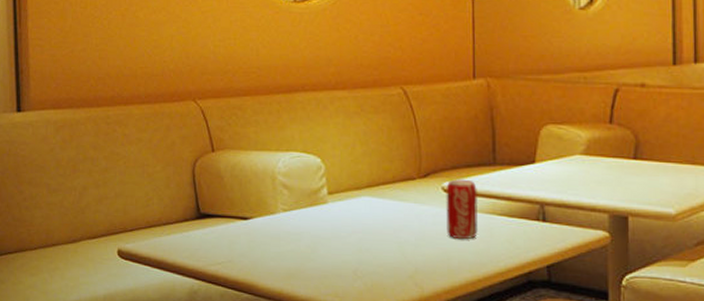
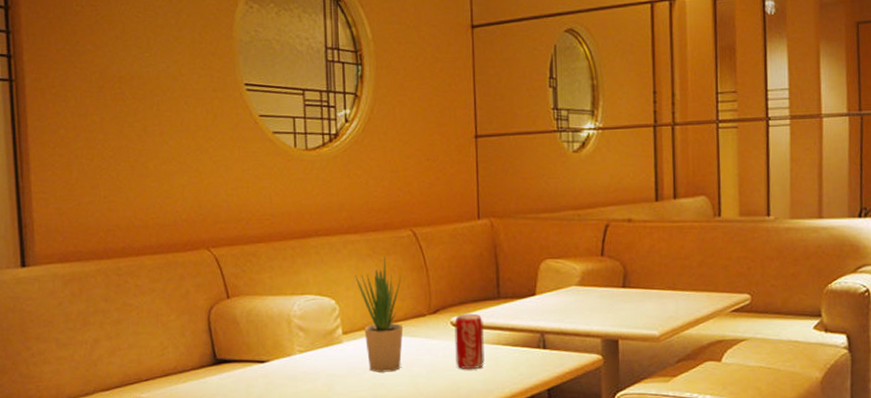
potted plant: none [342,114,391,237] -> present [355,256,404,372]

